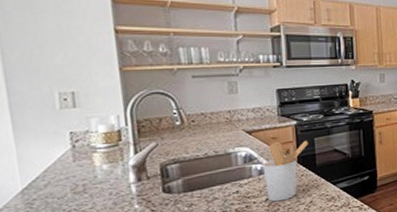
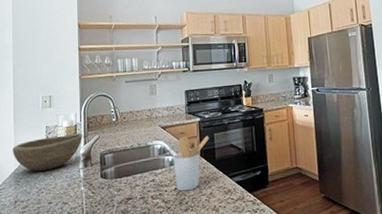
bowl: none [15,140,132,190] -> present [13,133,83,172]

